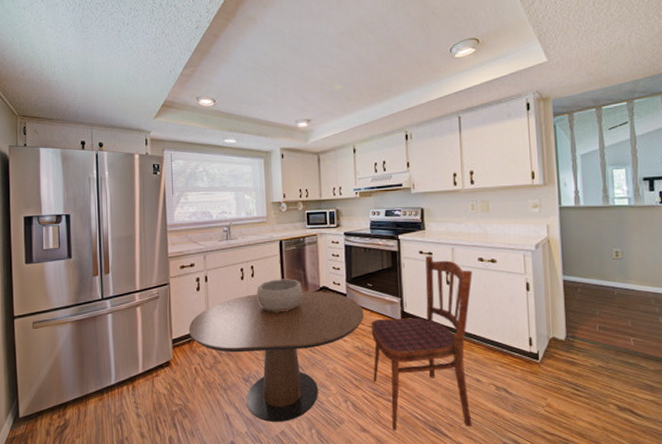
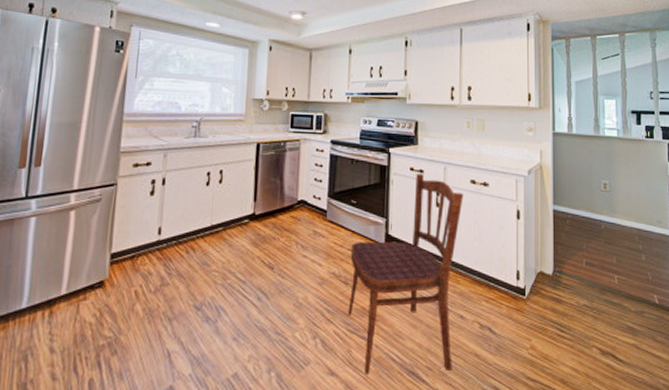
dining table: present [188,291,364,423] -> none [133,203,345,363]
decorative bowl: present [257,279,303,313] -> none [223,187,278,228]

